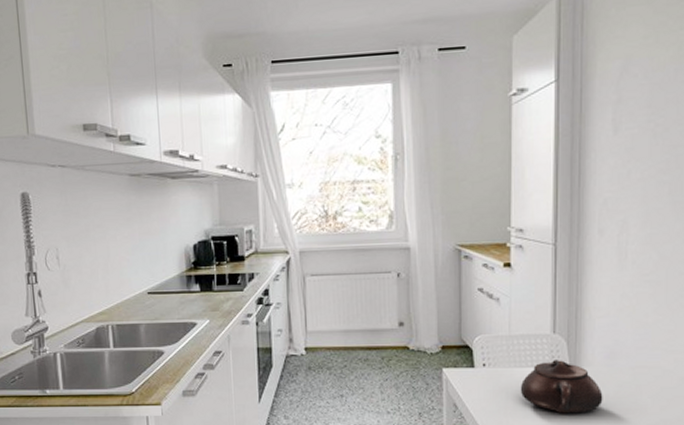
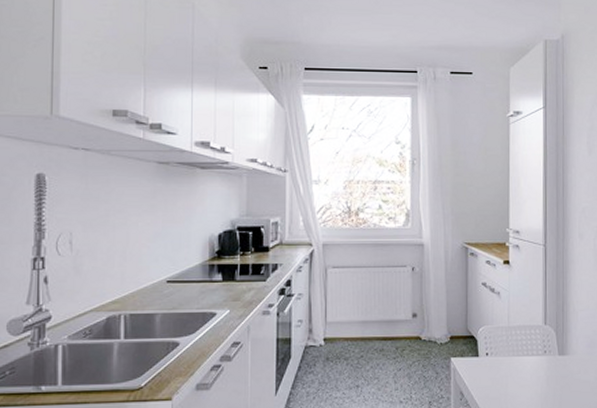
teapot: present [520,360,603,414] -> none [517,349,586,399]

